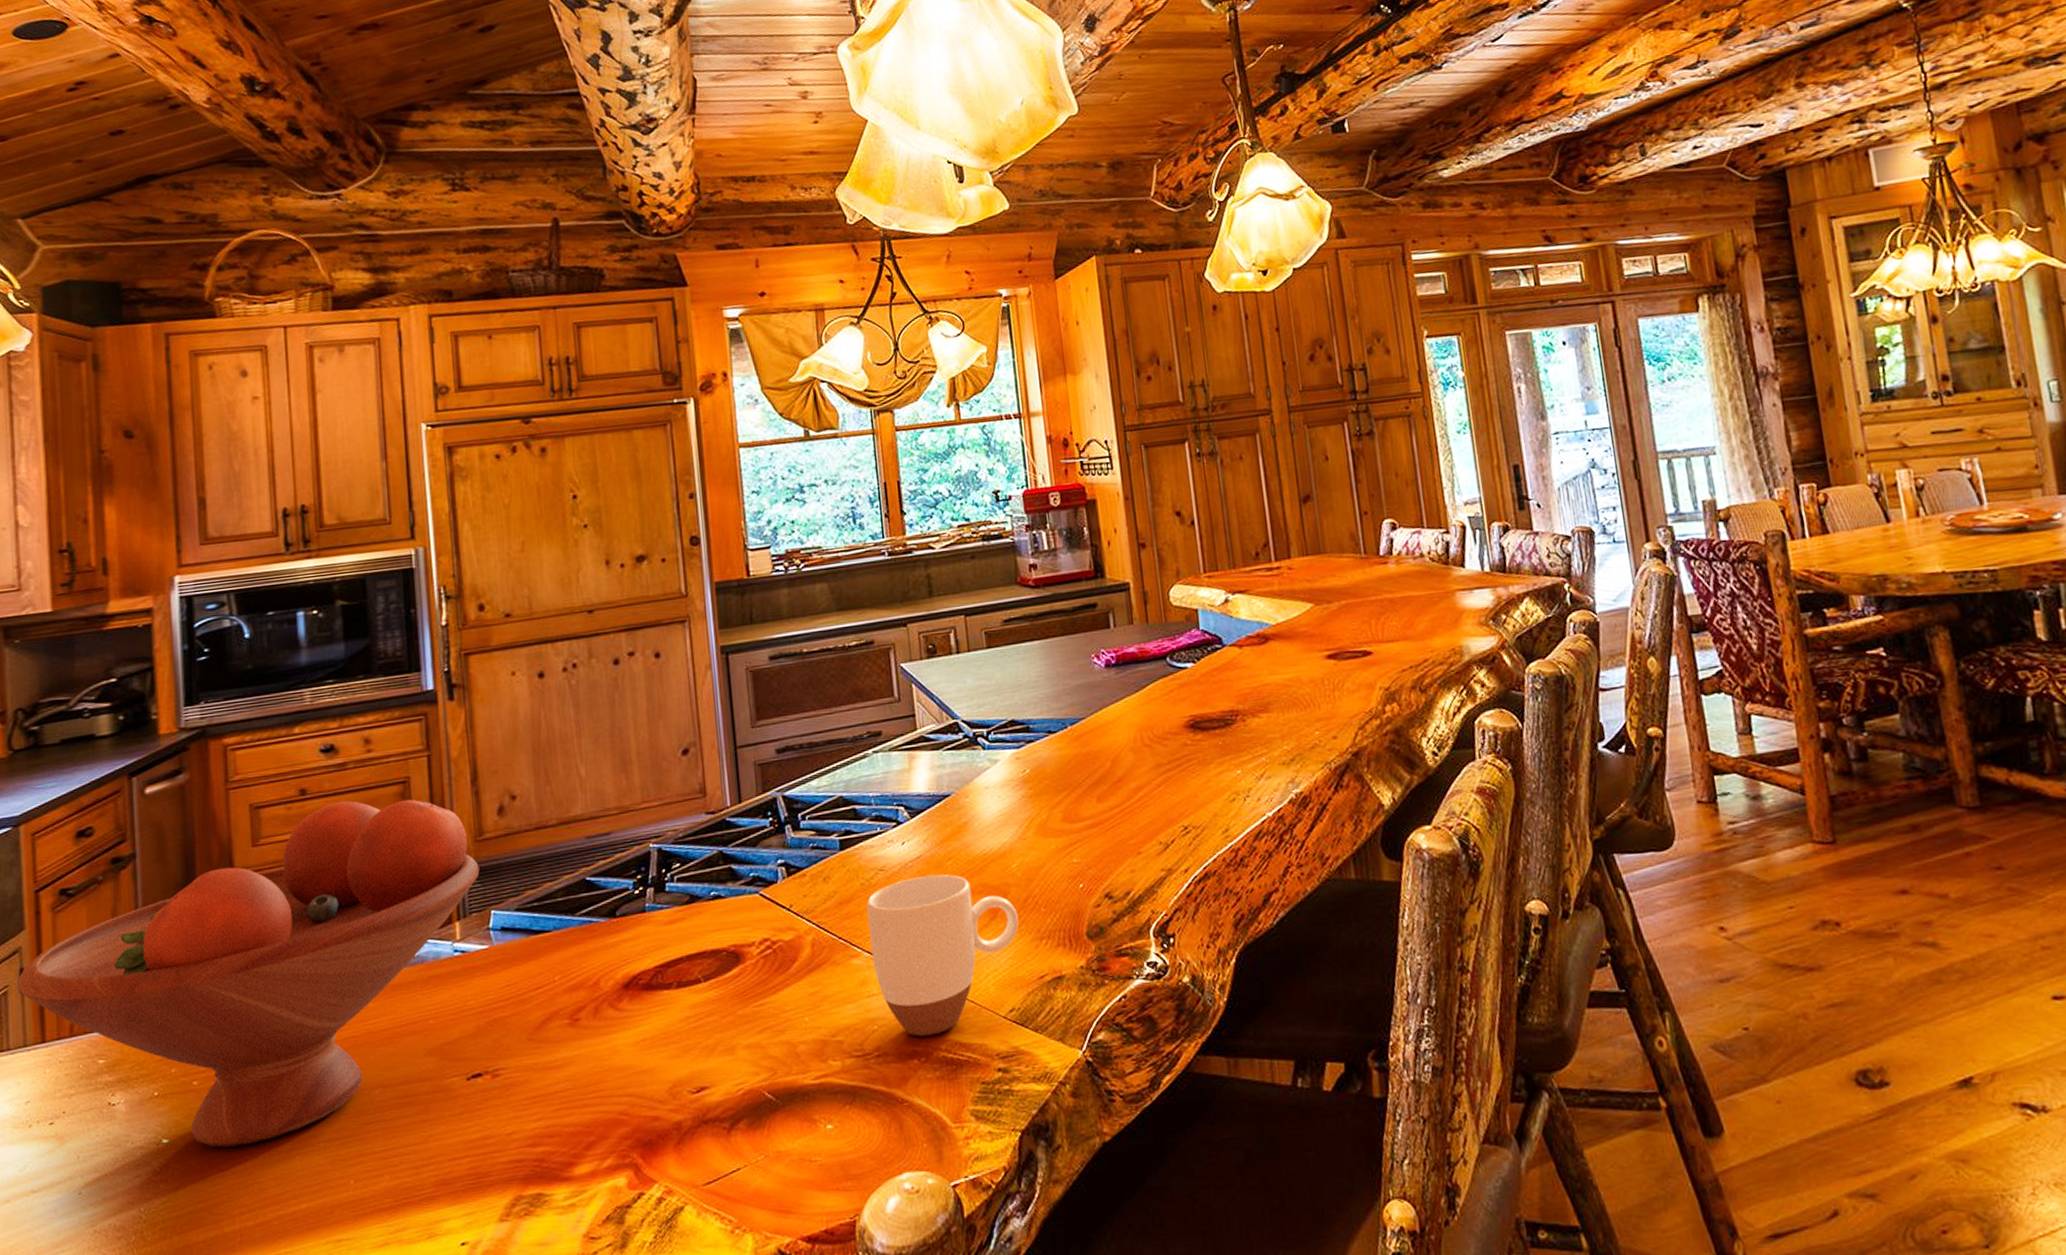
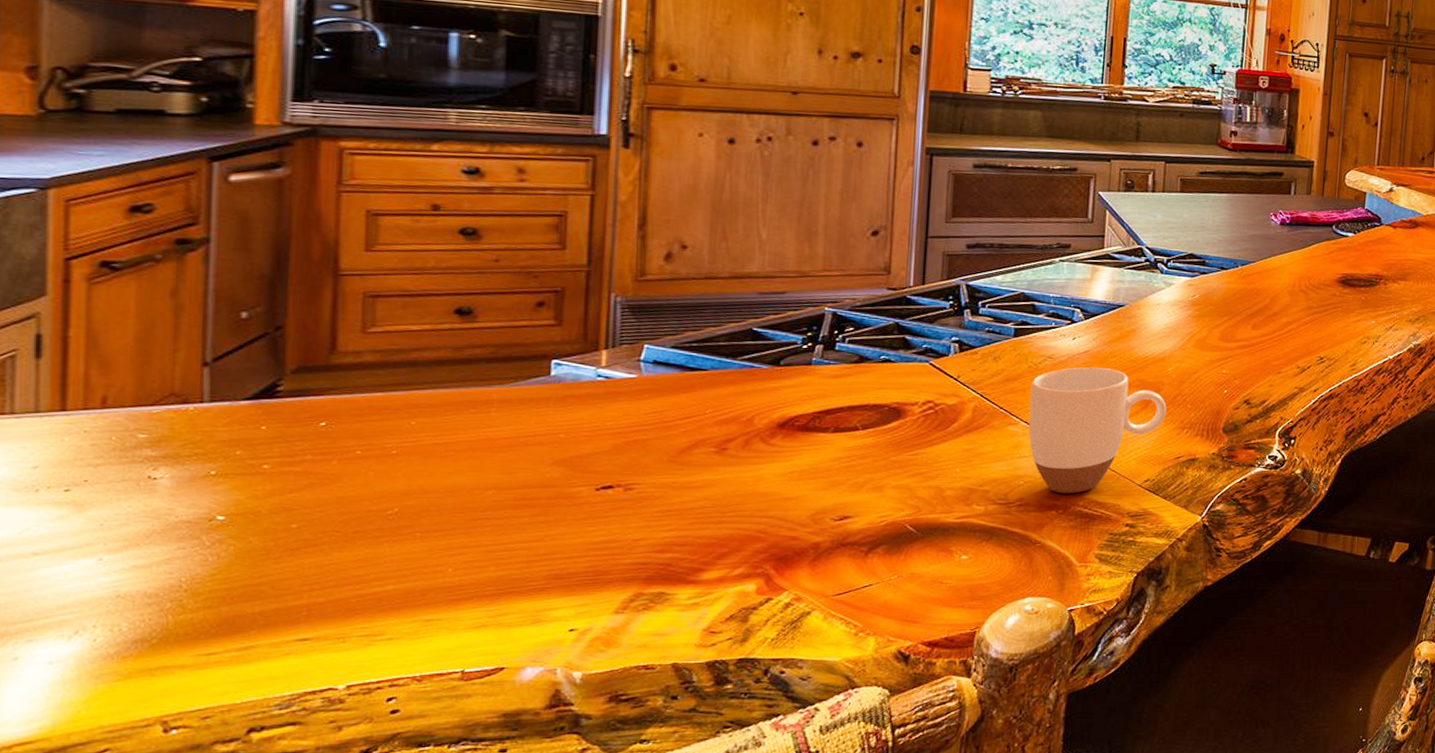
fruit bowl: present [17,799,480,1148] -> none [31,222,637,529]

